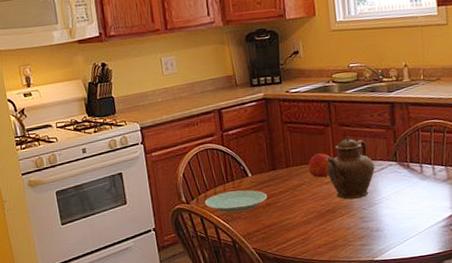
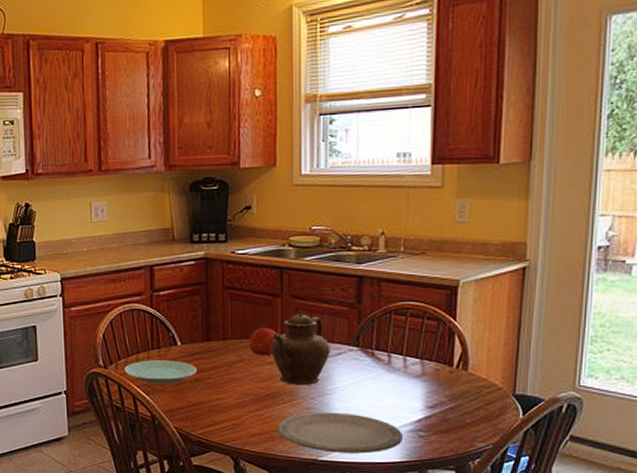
plate: none [339,217,438,253] -> present [278,412,402,454]

